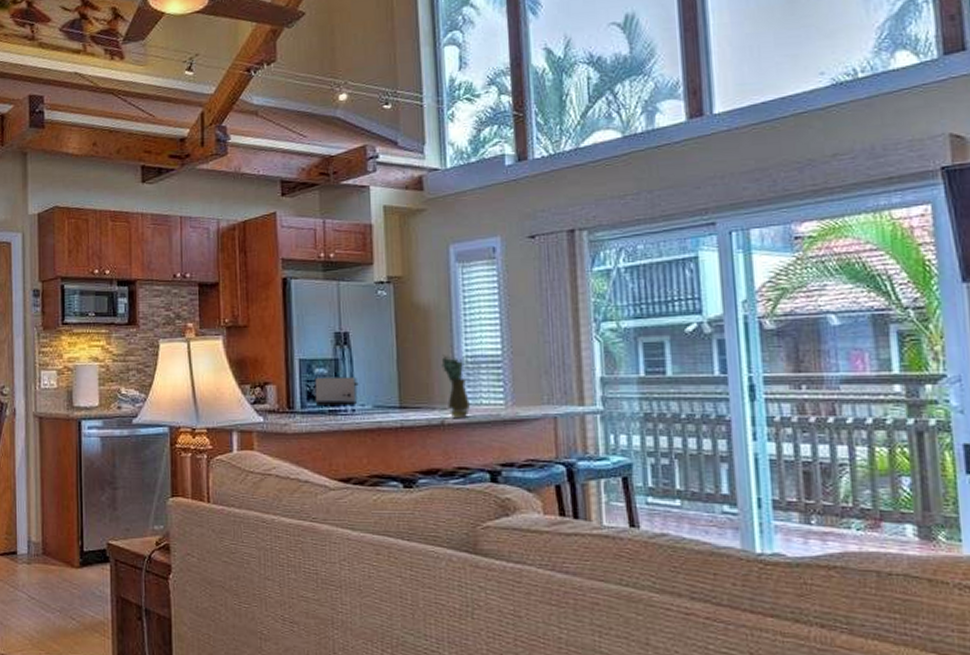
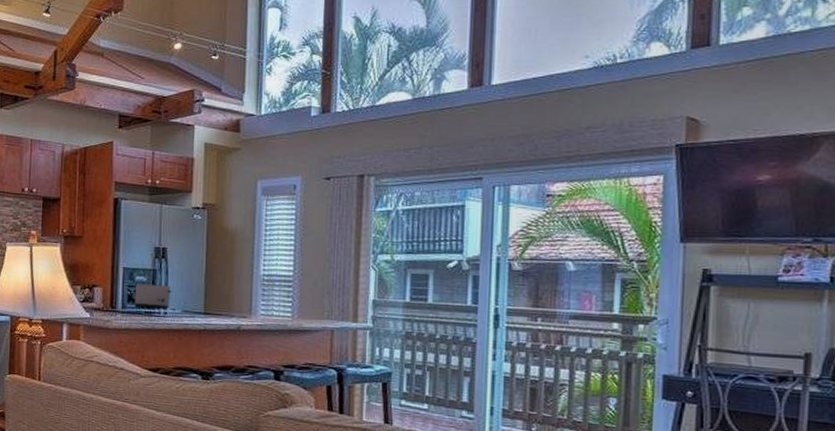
vase: present [441,355,470,418] -> none [242,272,263,325]

